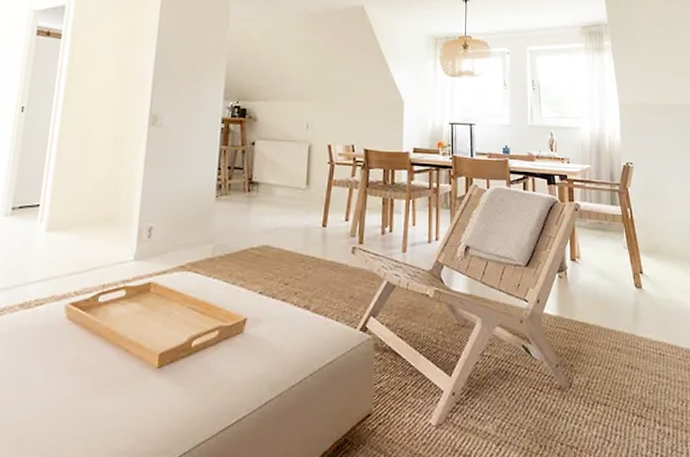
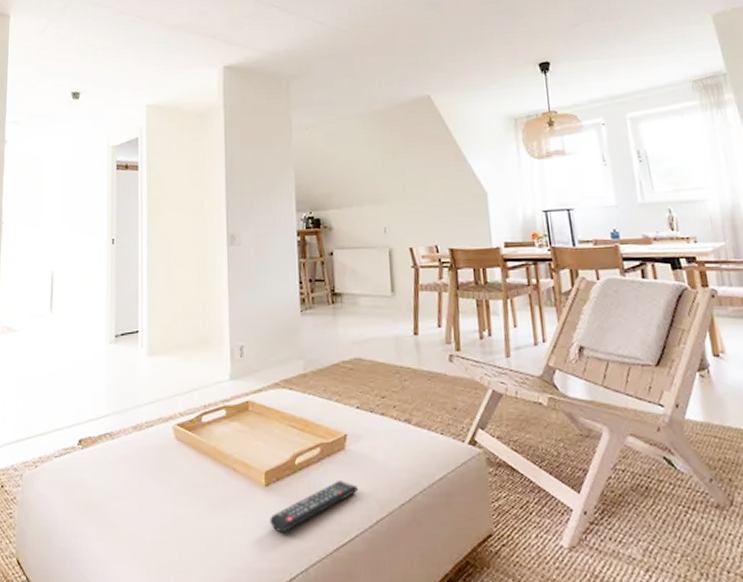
remote control: none [158,362,252,415] -> present [270,479,359,533]

